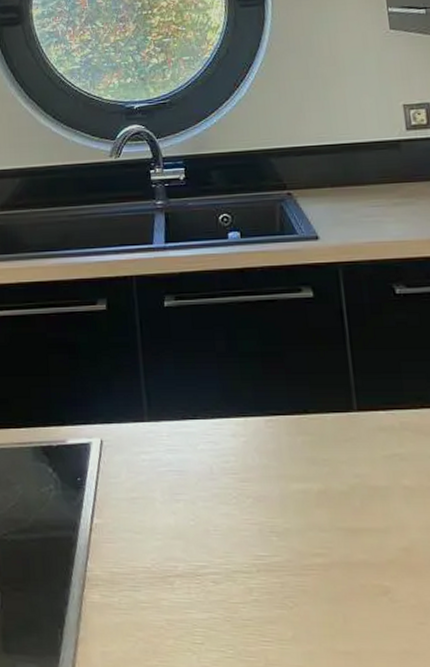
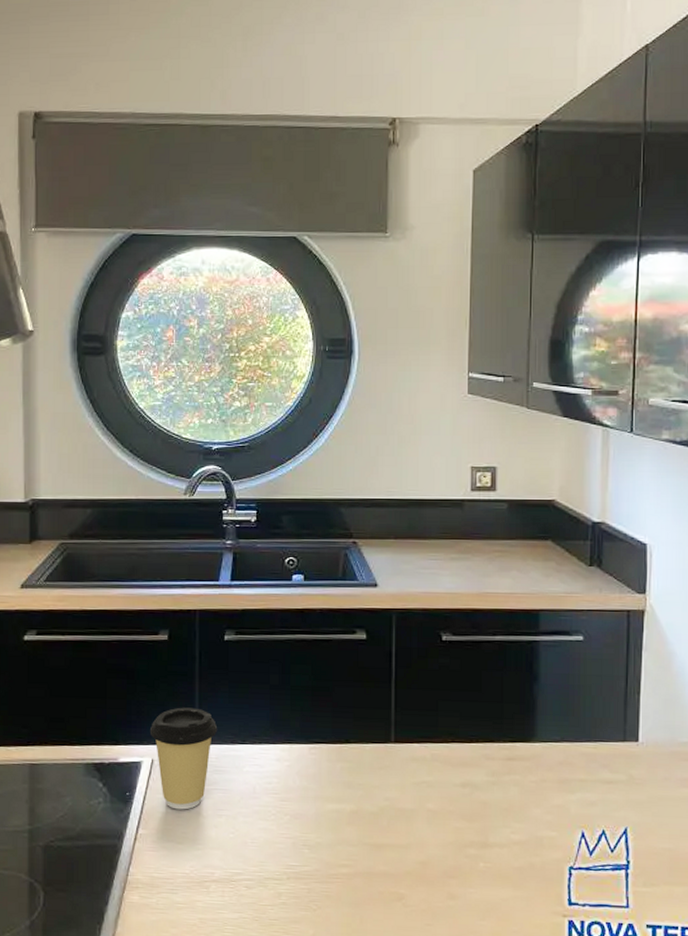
coffee cup: none [95,381,167,495] -> present [149,707,218,810]

